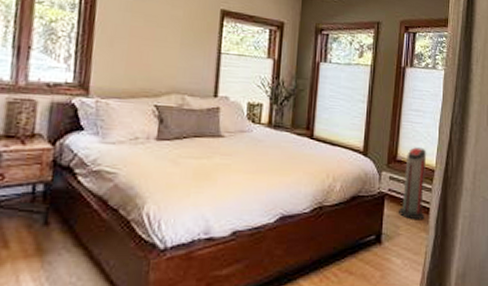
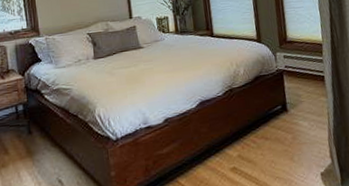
air purifier: present [399,147,427,220] -> none [295,27,321,88]

